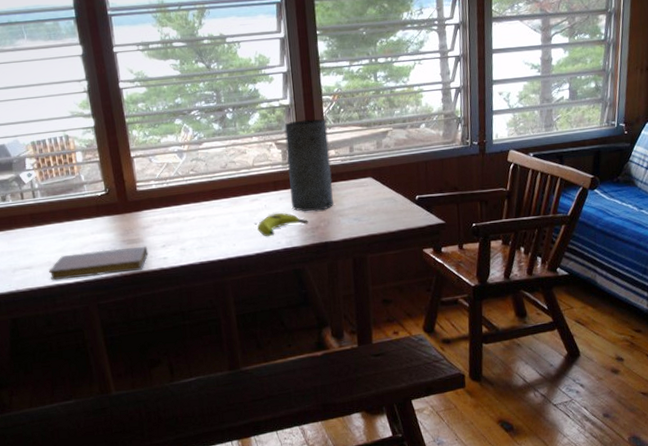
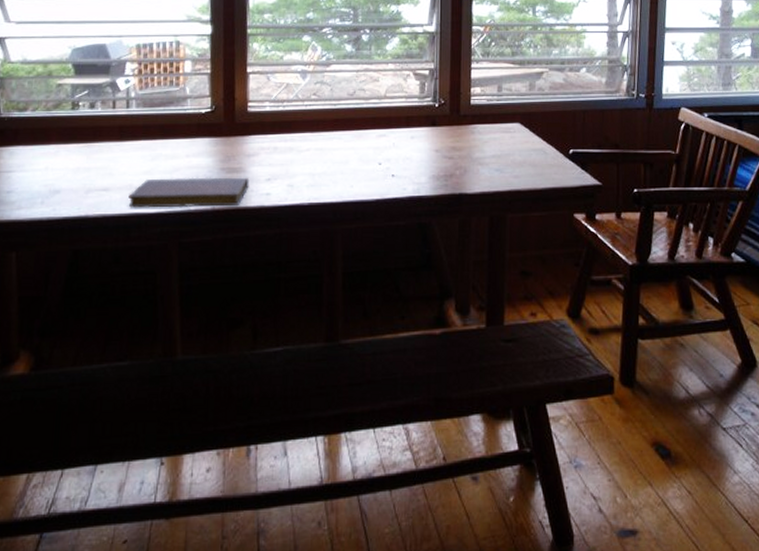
banana: present [257,212,308,237] -> none [381,153,442,181]
vase: present [284,119,334,212] -> none [424,50,474,156]

